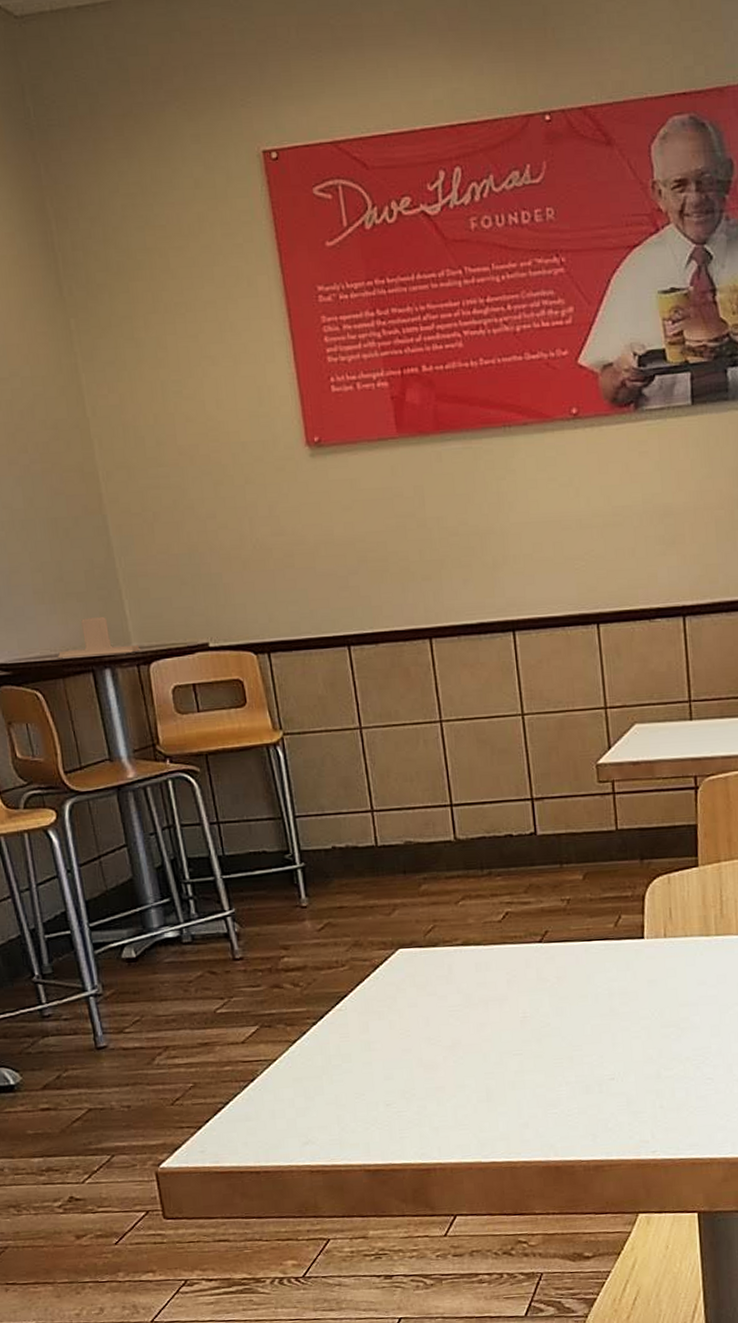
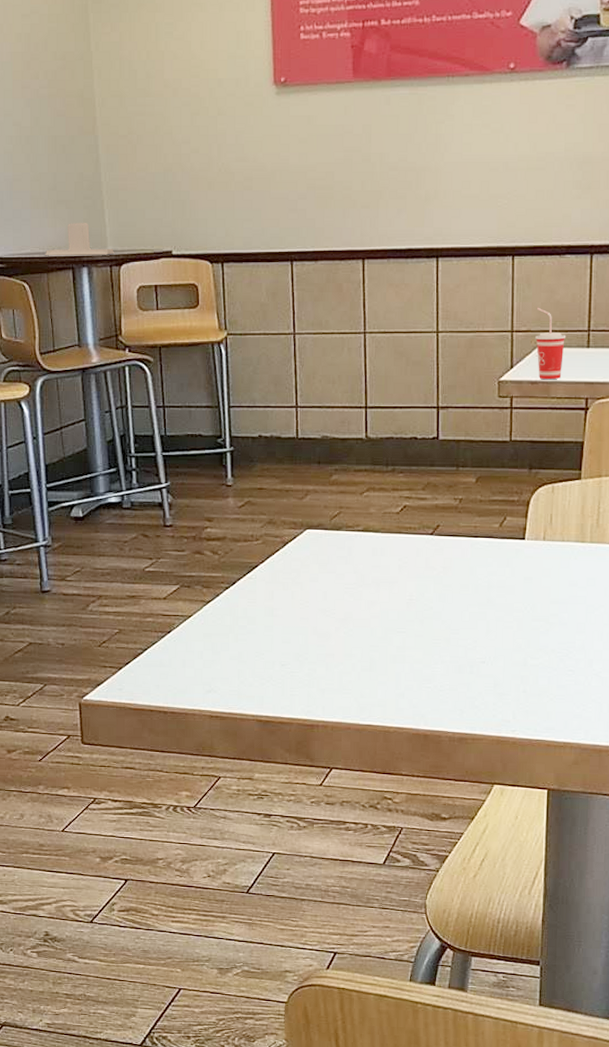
beverage cup: none [630,679,666,759] -> present [535,307,566,380]

